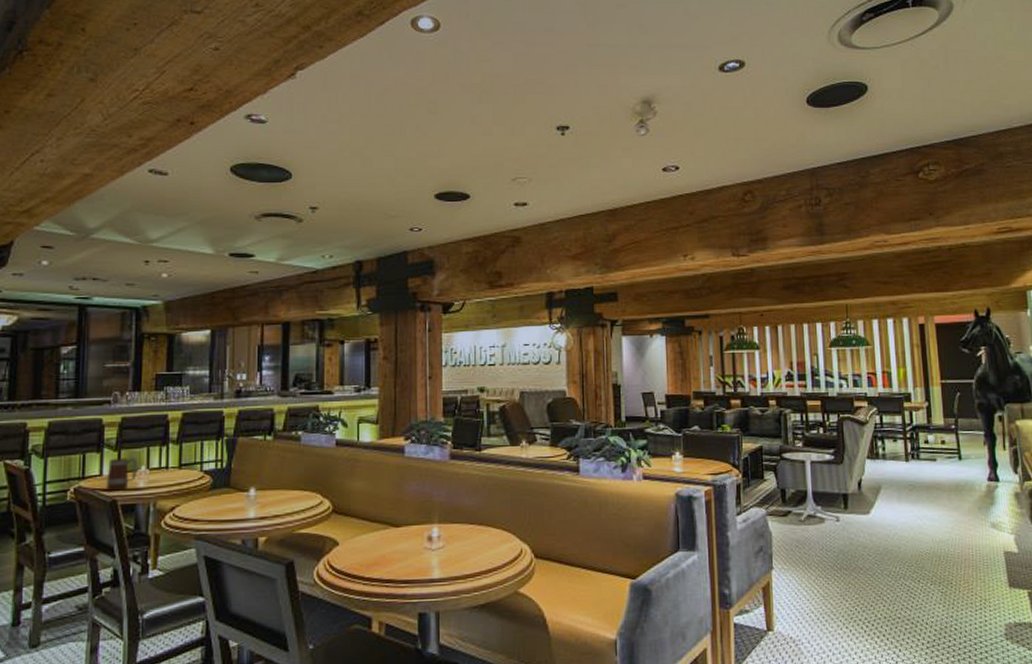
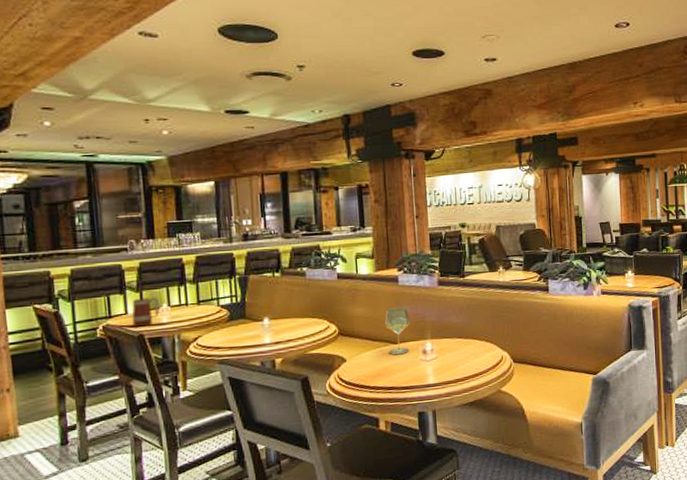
wine glass: none [385,482,415,541] -> present [384,307,410,355]

